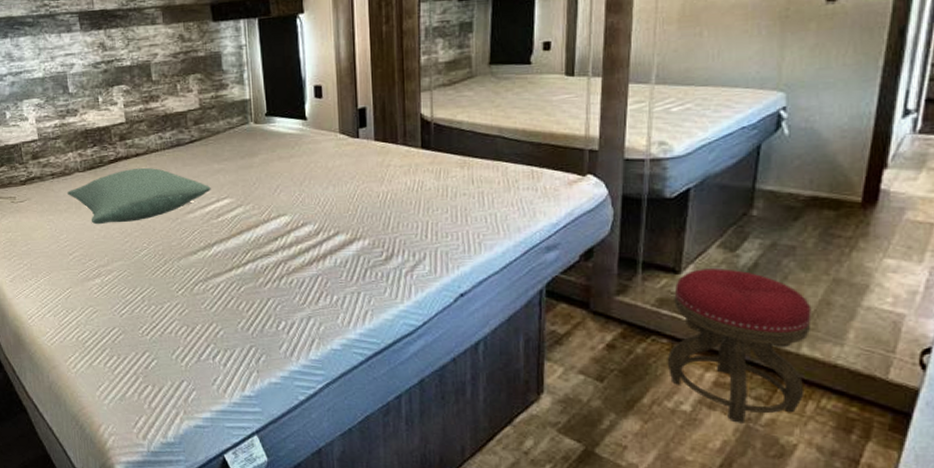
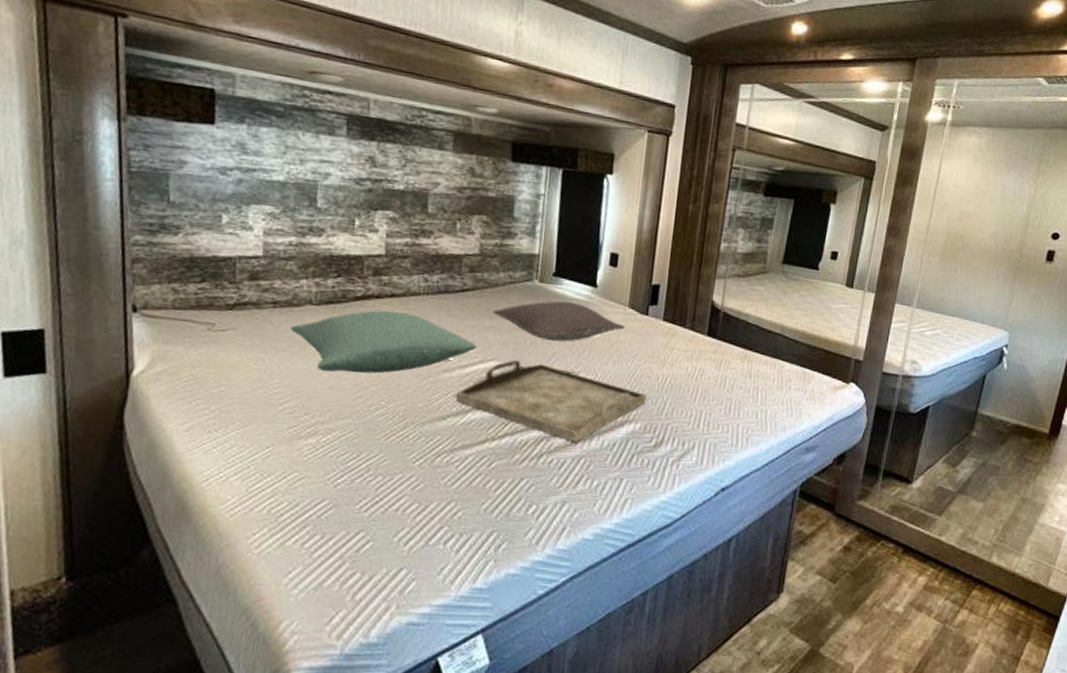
serving tray: none [201,195,371,263] -> present [456,360,647,443]
pillow: none [219,136,339,174] -> present [493,301,625,342]
stool: present [667,268,812,423] -> none [890,480,1004,624]

